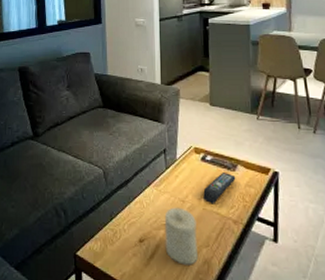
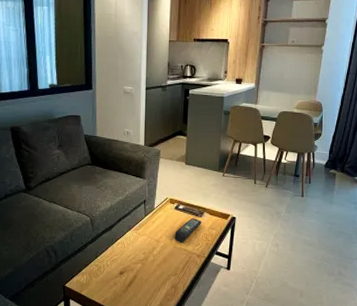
candle: present [164,207,198,265] -> none [141,246,168,290]

